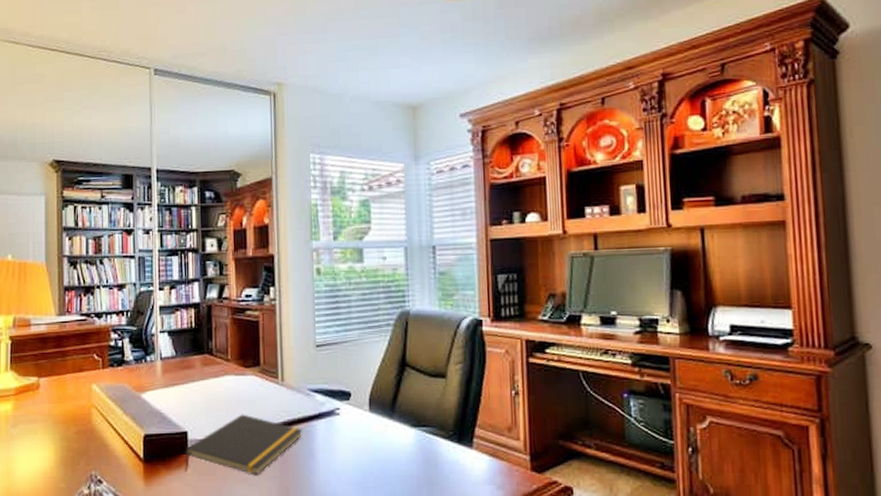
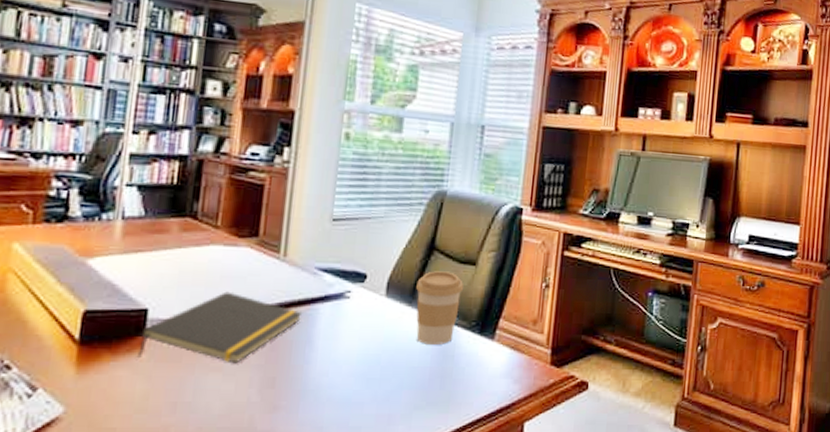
coffee cup: none [395,385,437,454] -> present [416,271,463,345]

